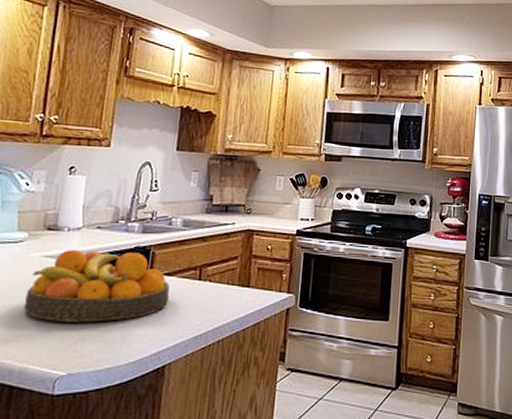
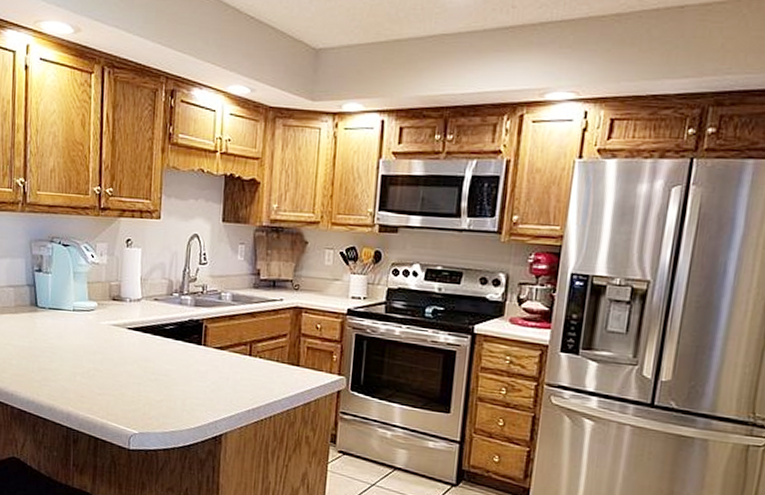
fruit bowl: present [24,250,170,322] -> none [100,319,223,389]

